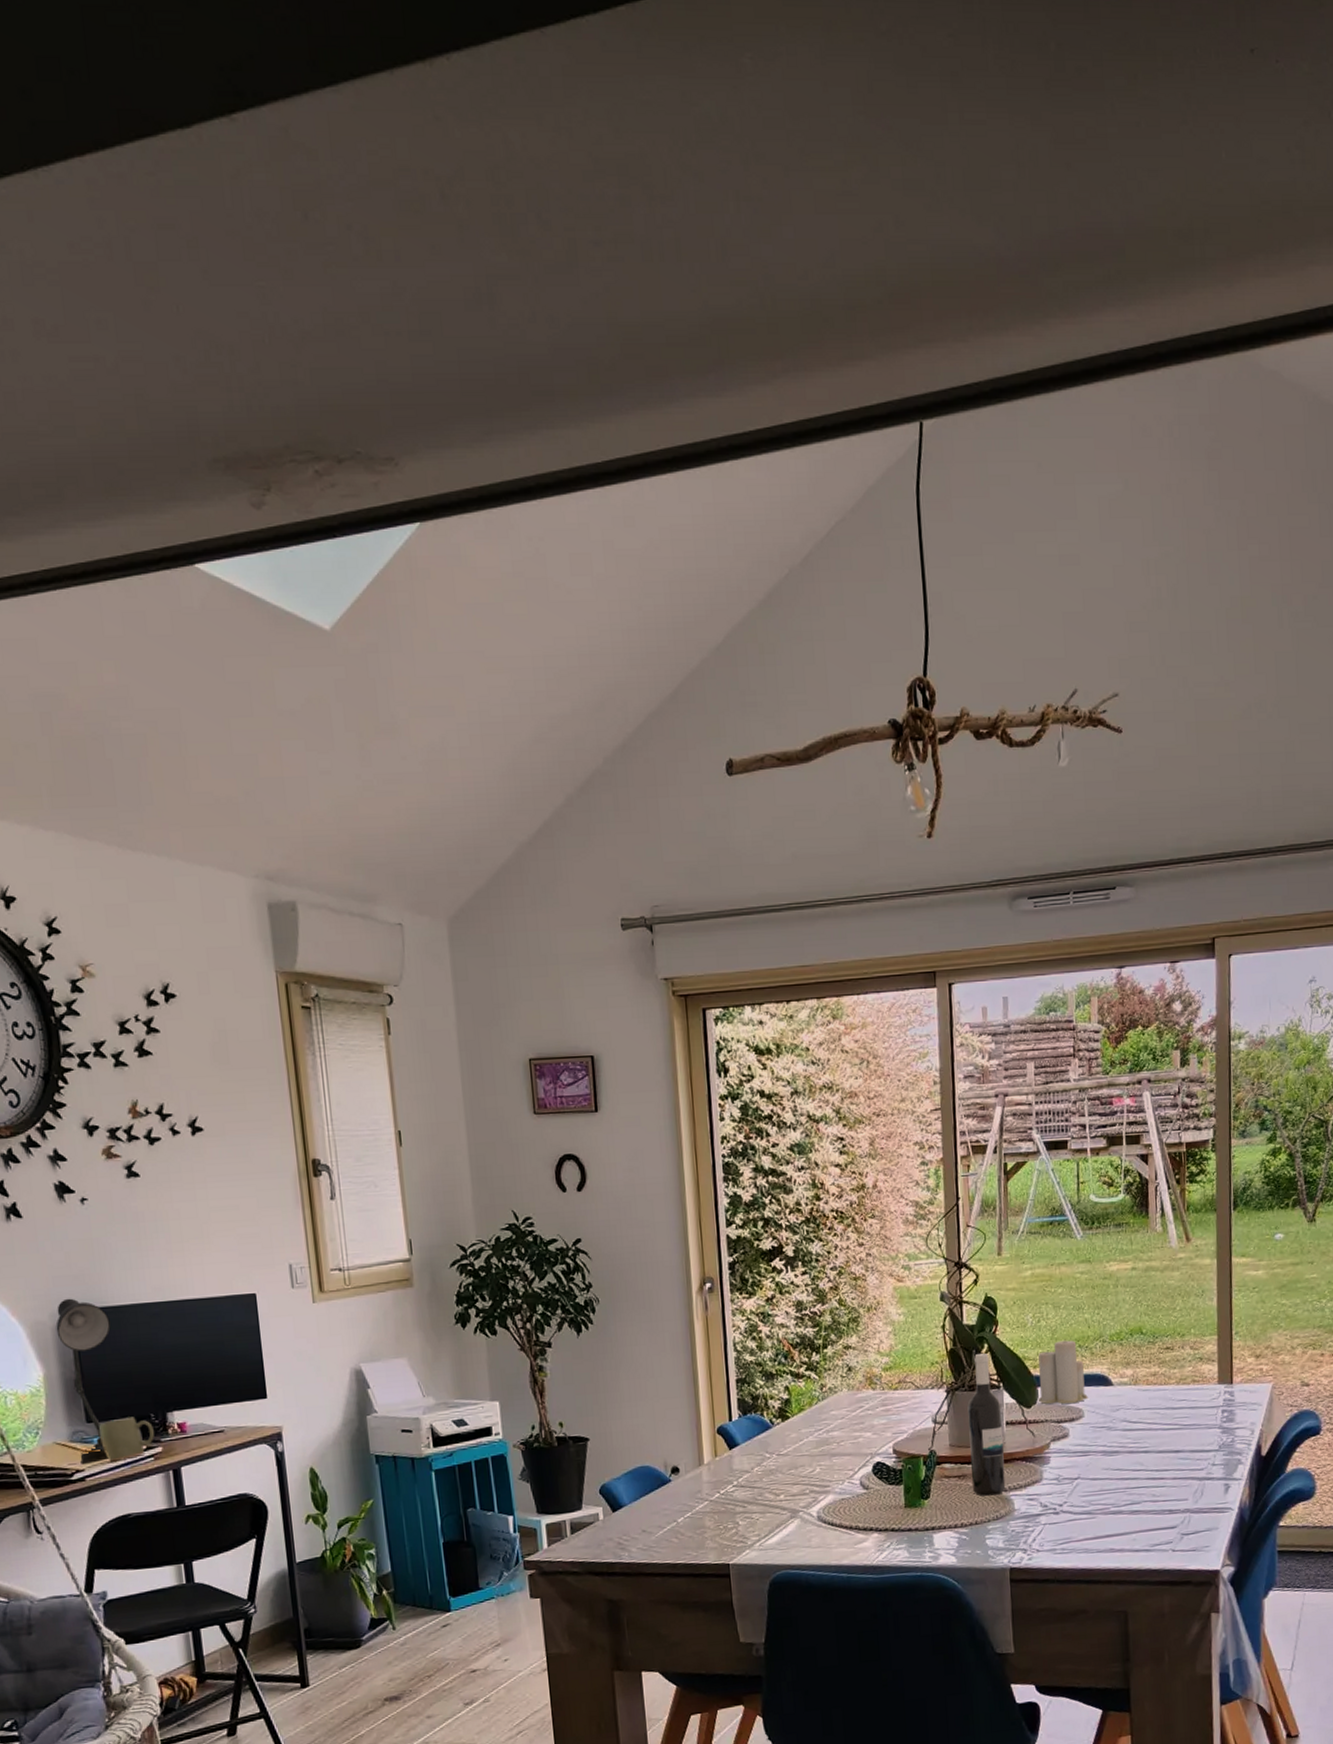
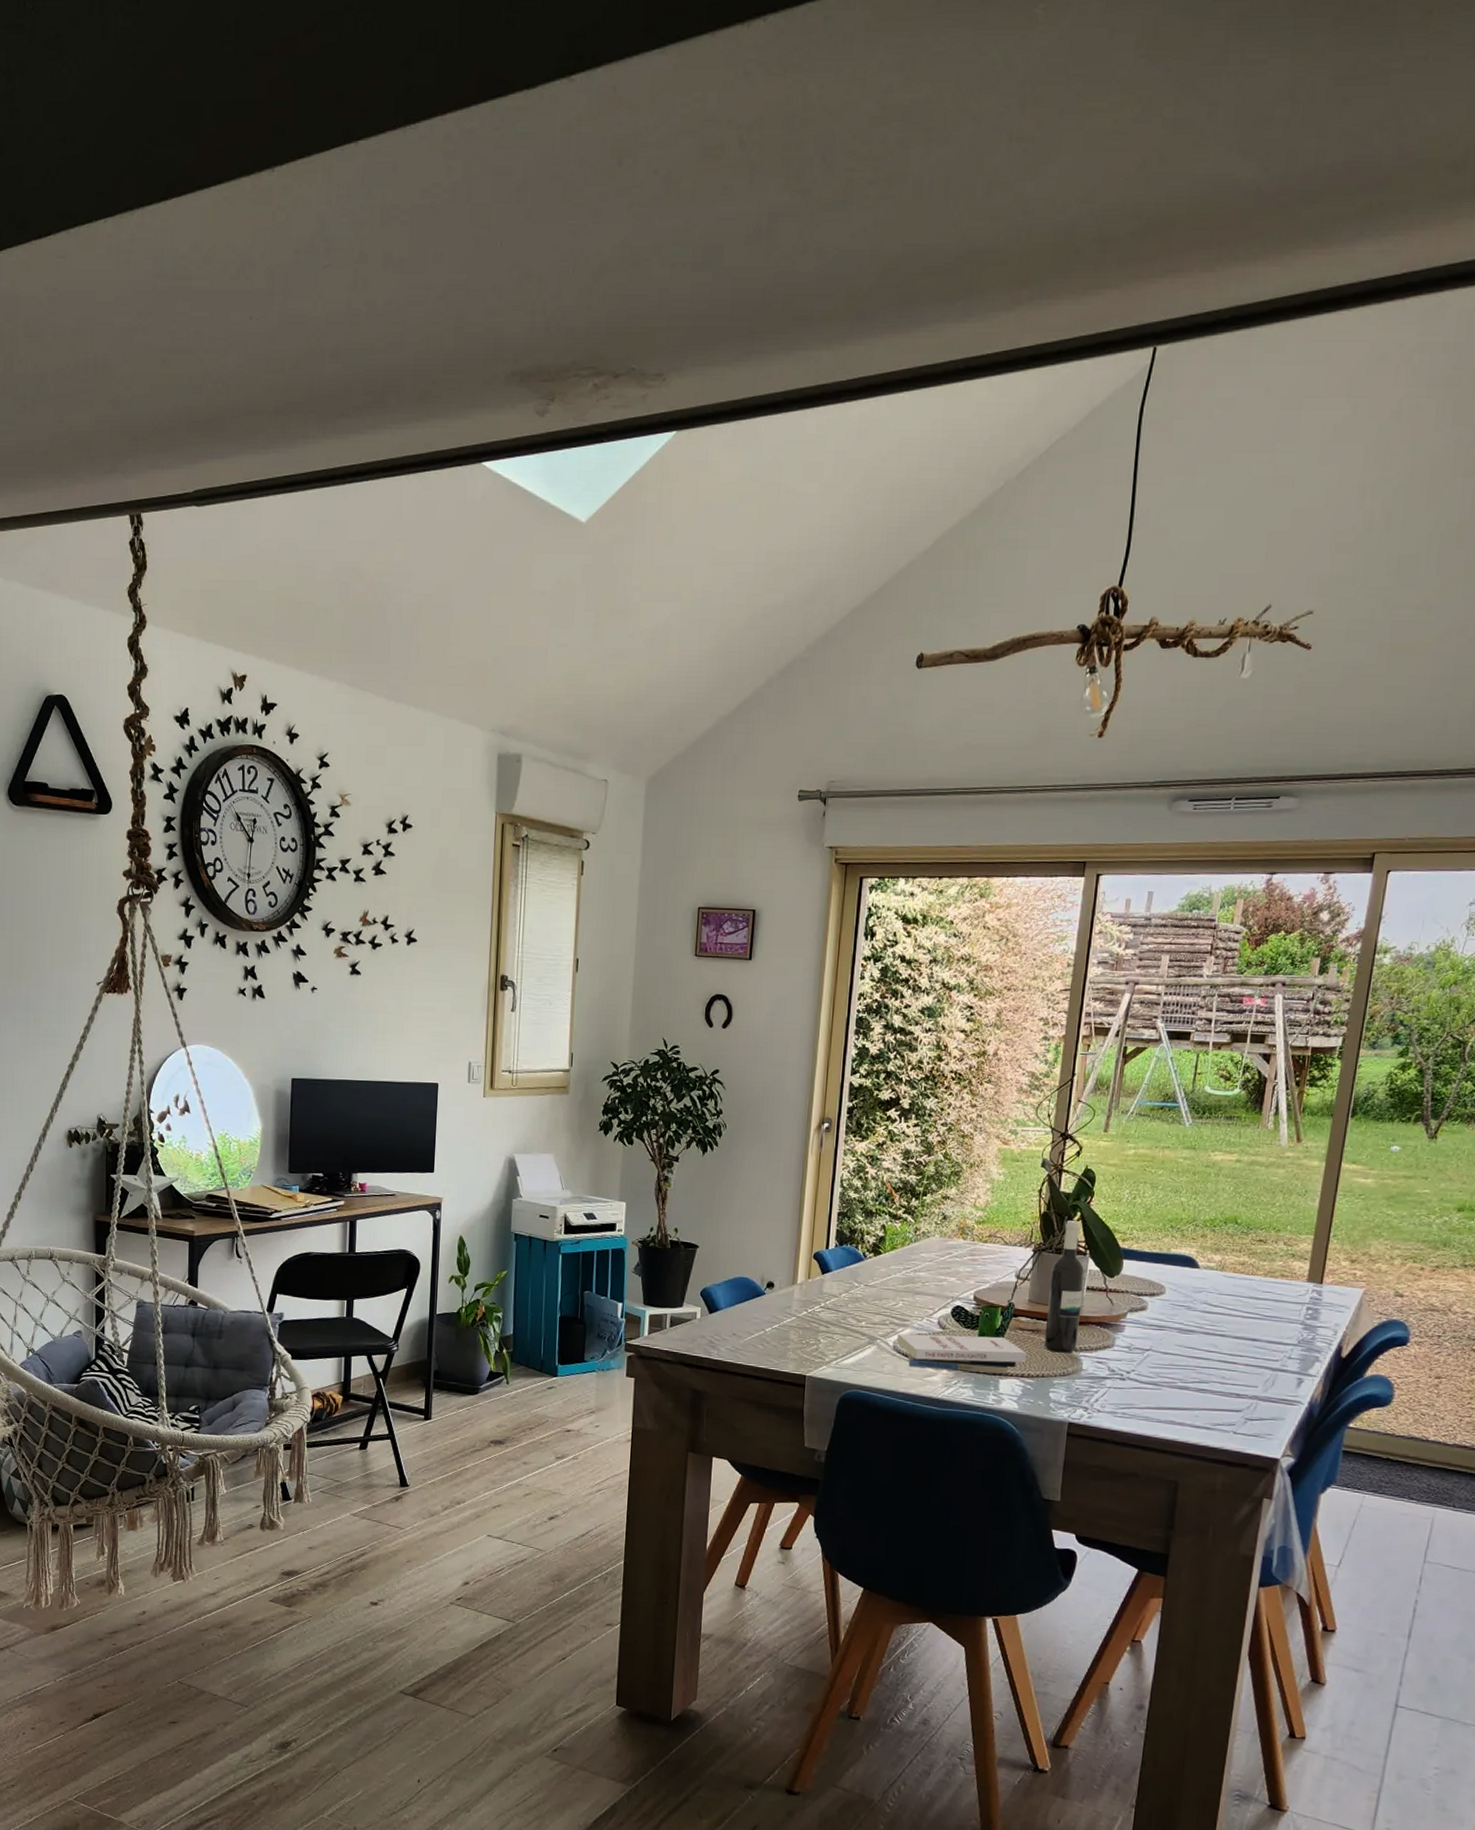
desk lamp: present [55,1298,111,1466] -> none [277,1068,319,1207]
mug: present [99,1417,155,1462] -> none [297,1172,340,1208]
books: none [819,1488,958,1535] -> present [896,1334,1027,1374]
candle: present [1038,1339,1088,1404] -> none [1121,1218,1173,1280]

